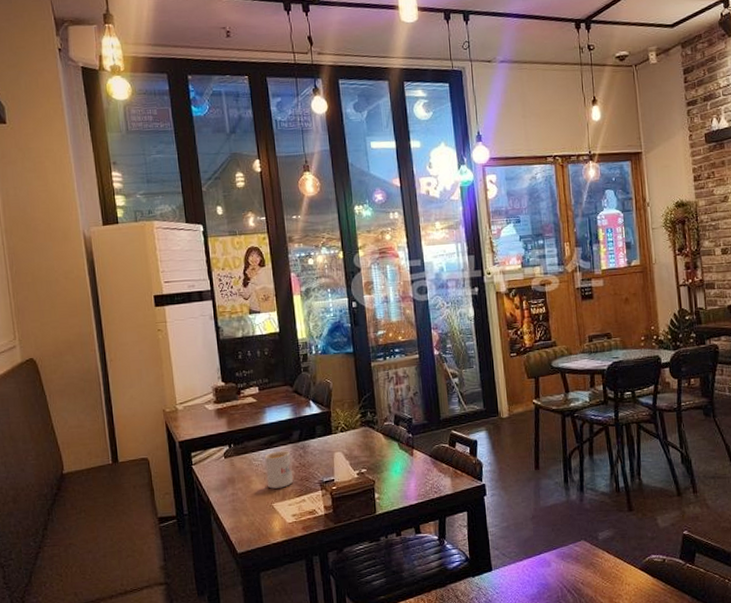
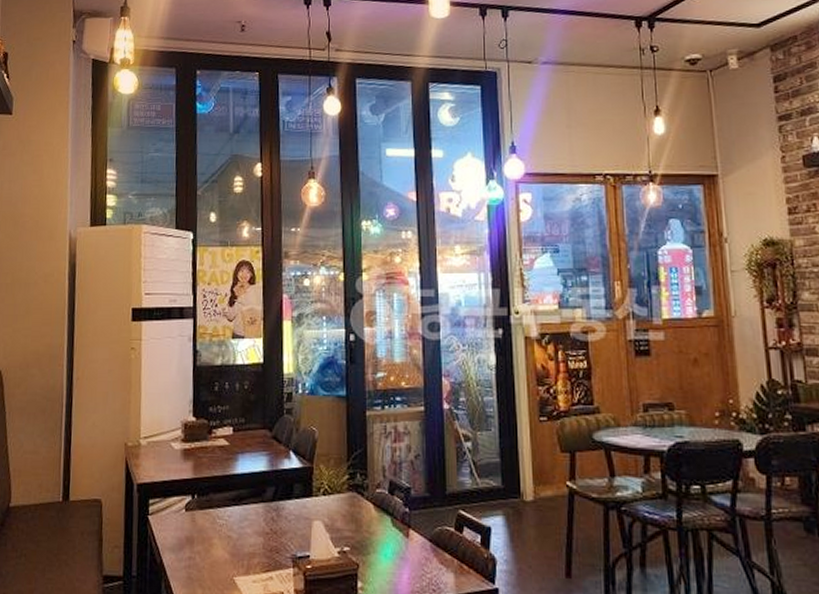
mug: present [265,450,293,489] -> none [230,509,261,558]

